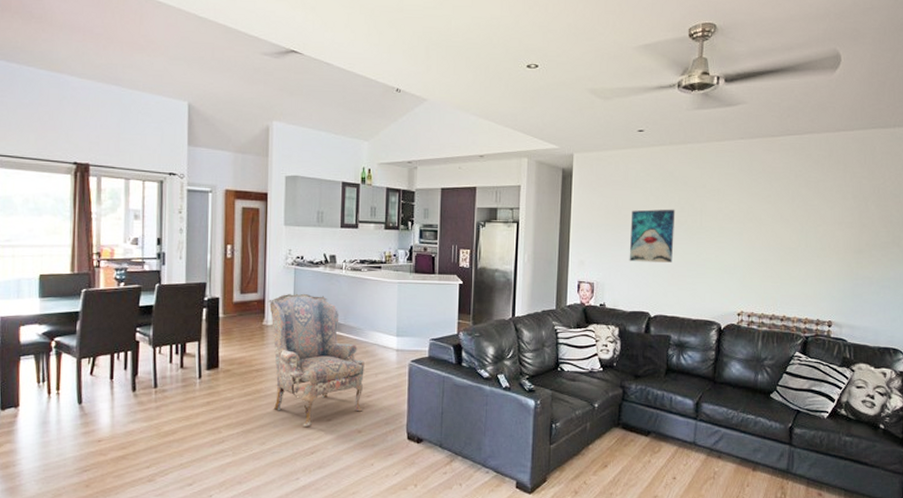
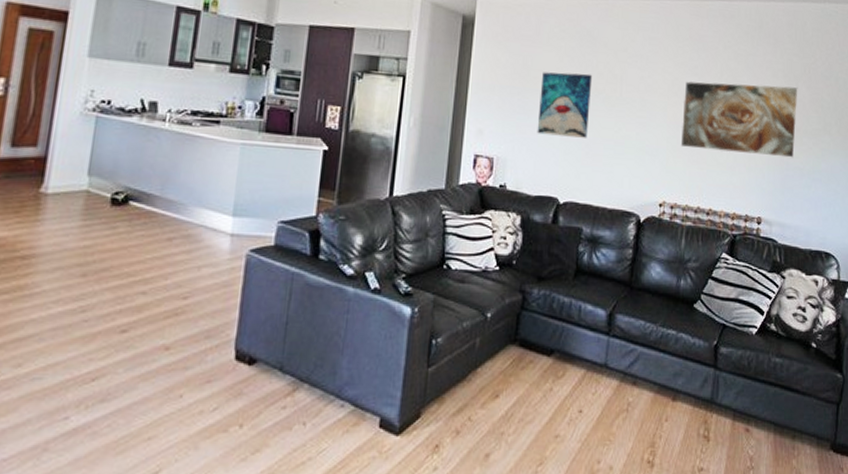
armchair: present [267,293,365,426] -> none [40,151,184,340]
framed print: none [756,205,867,269] -> present [680,81,798,158]

